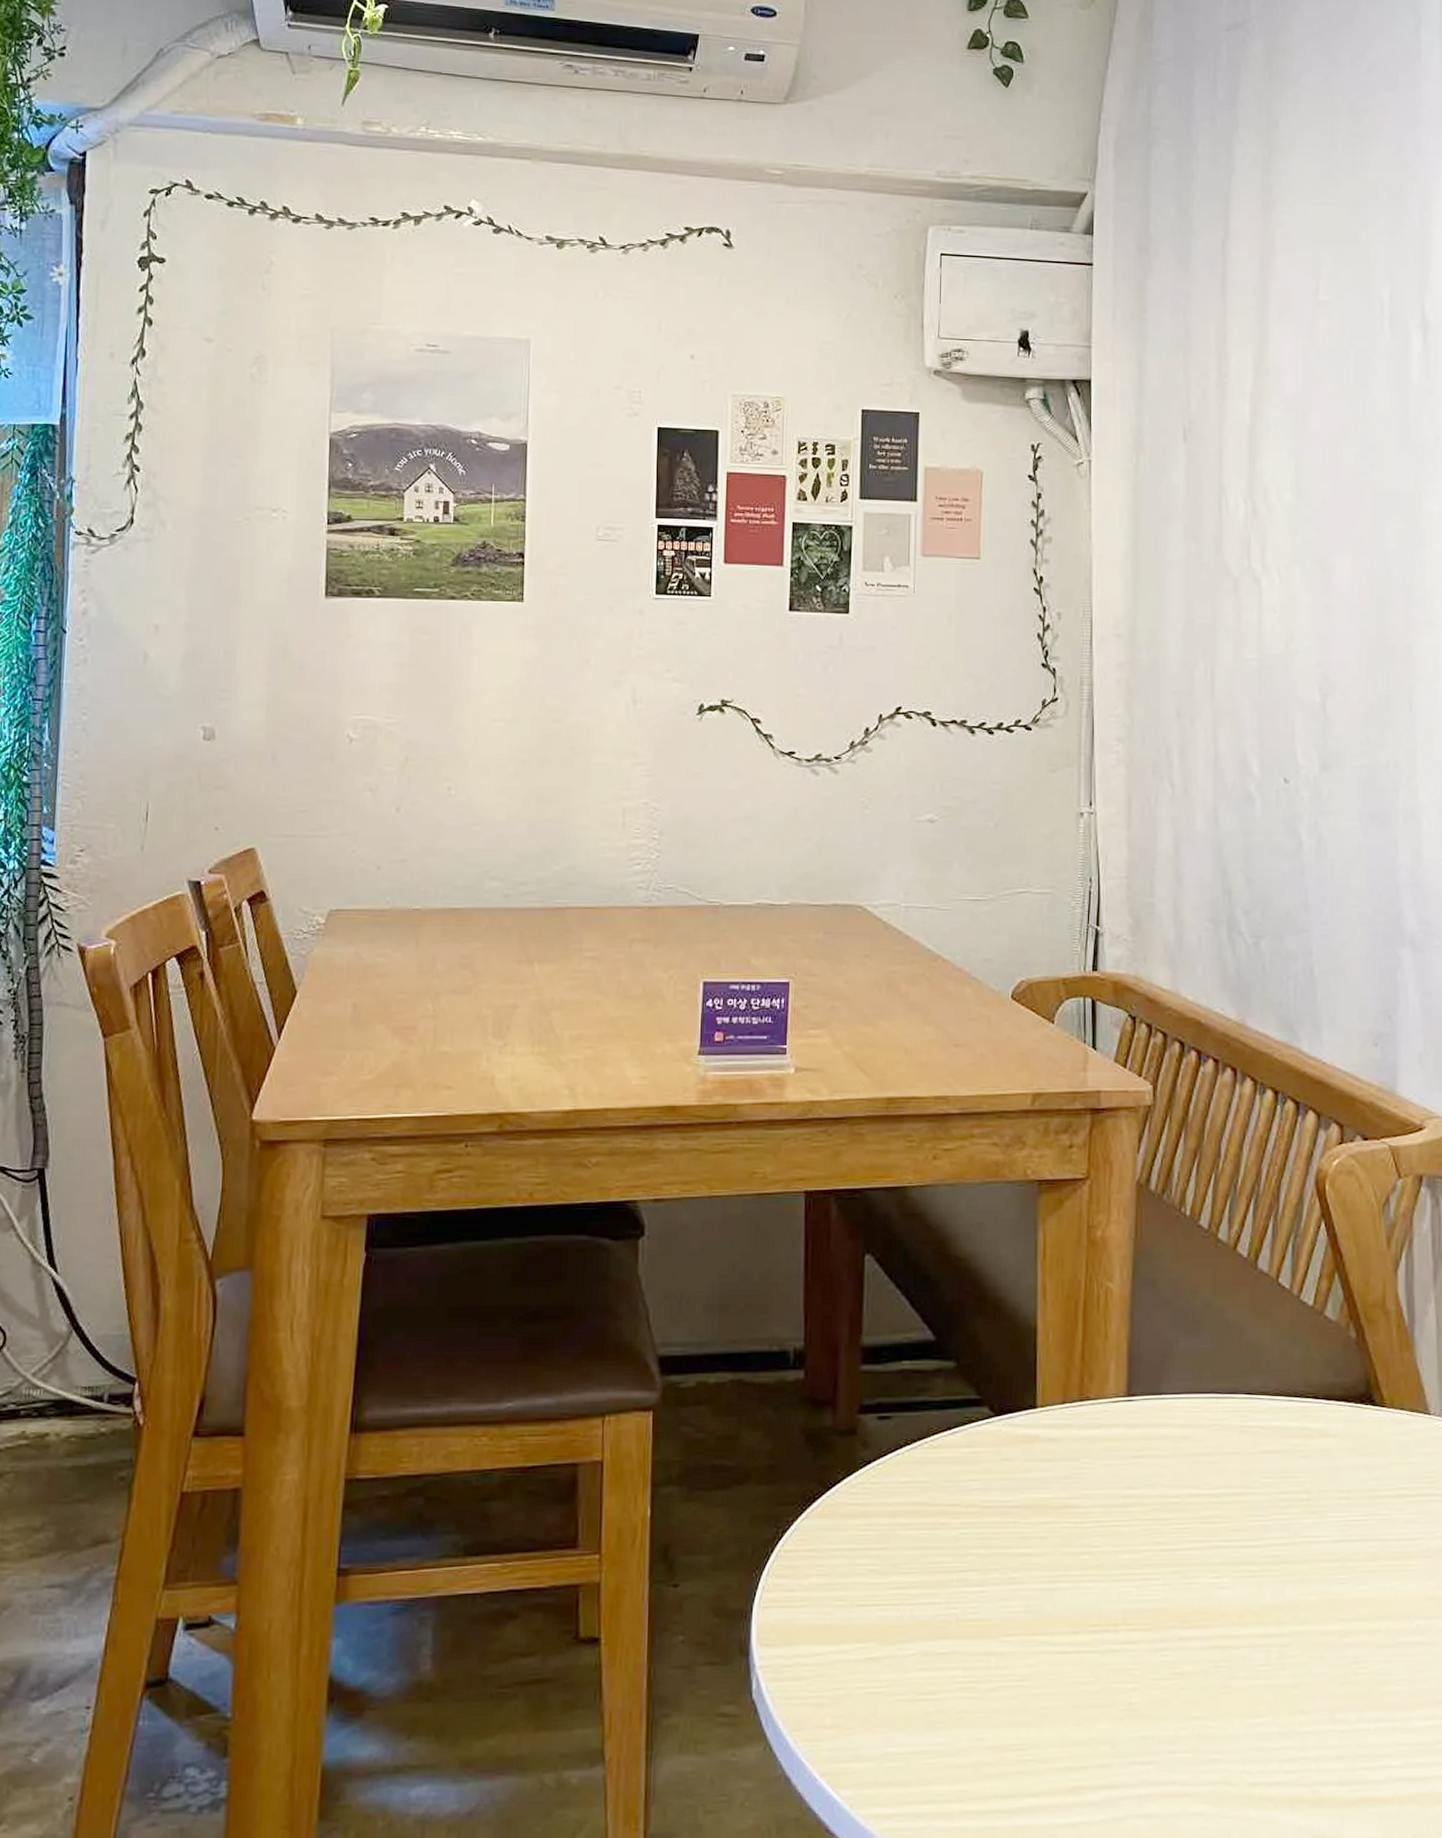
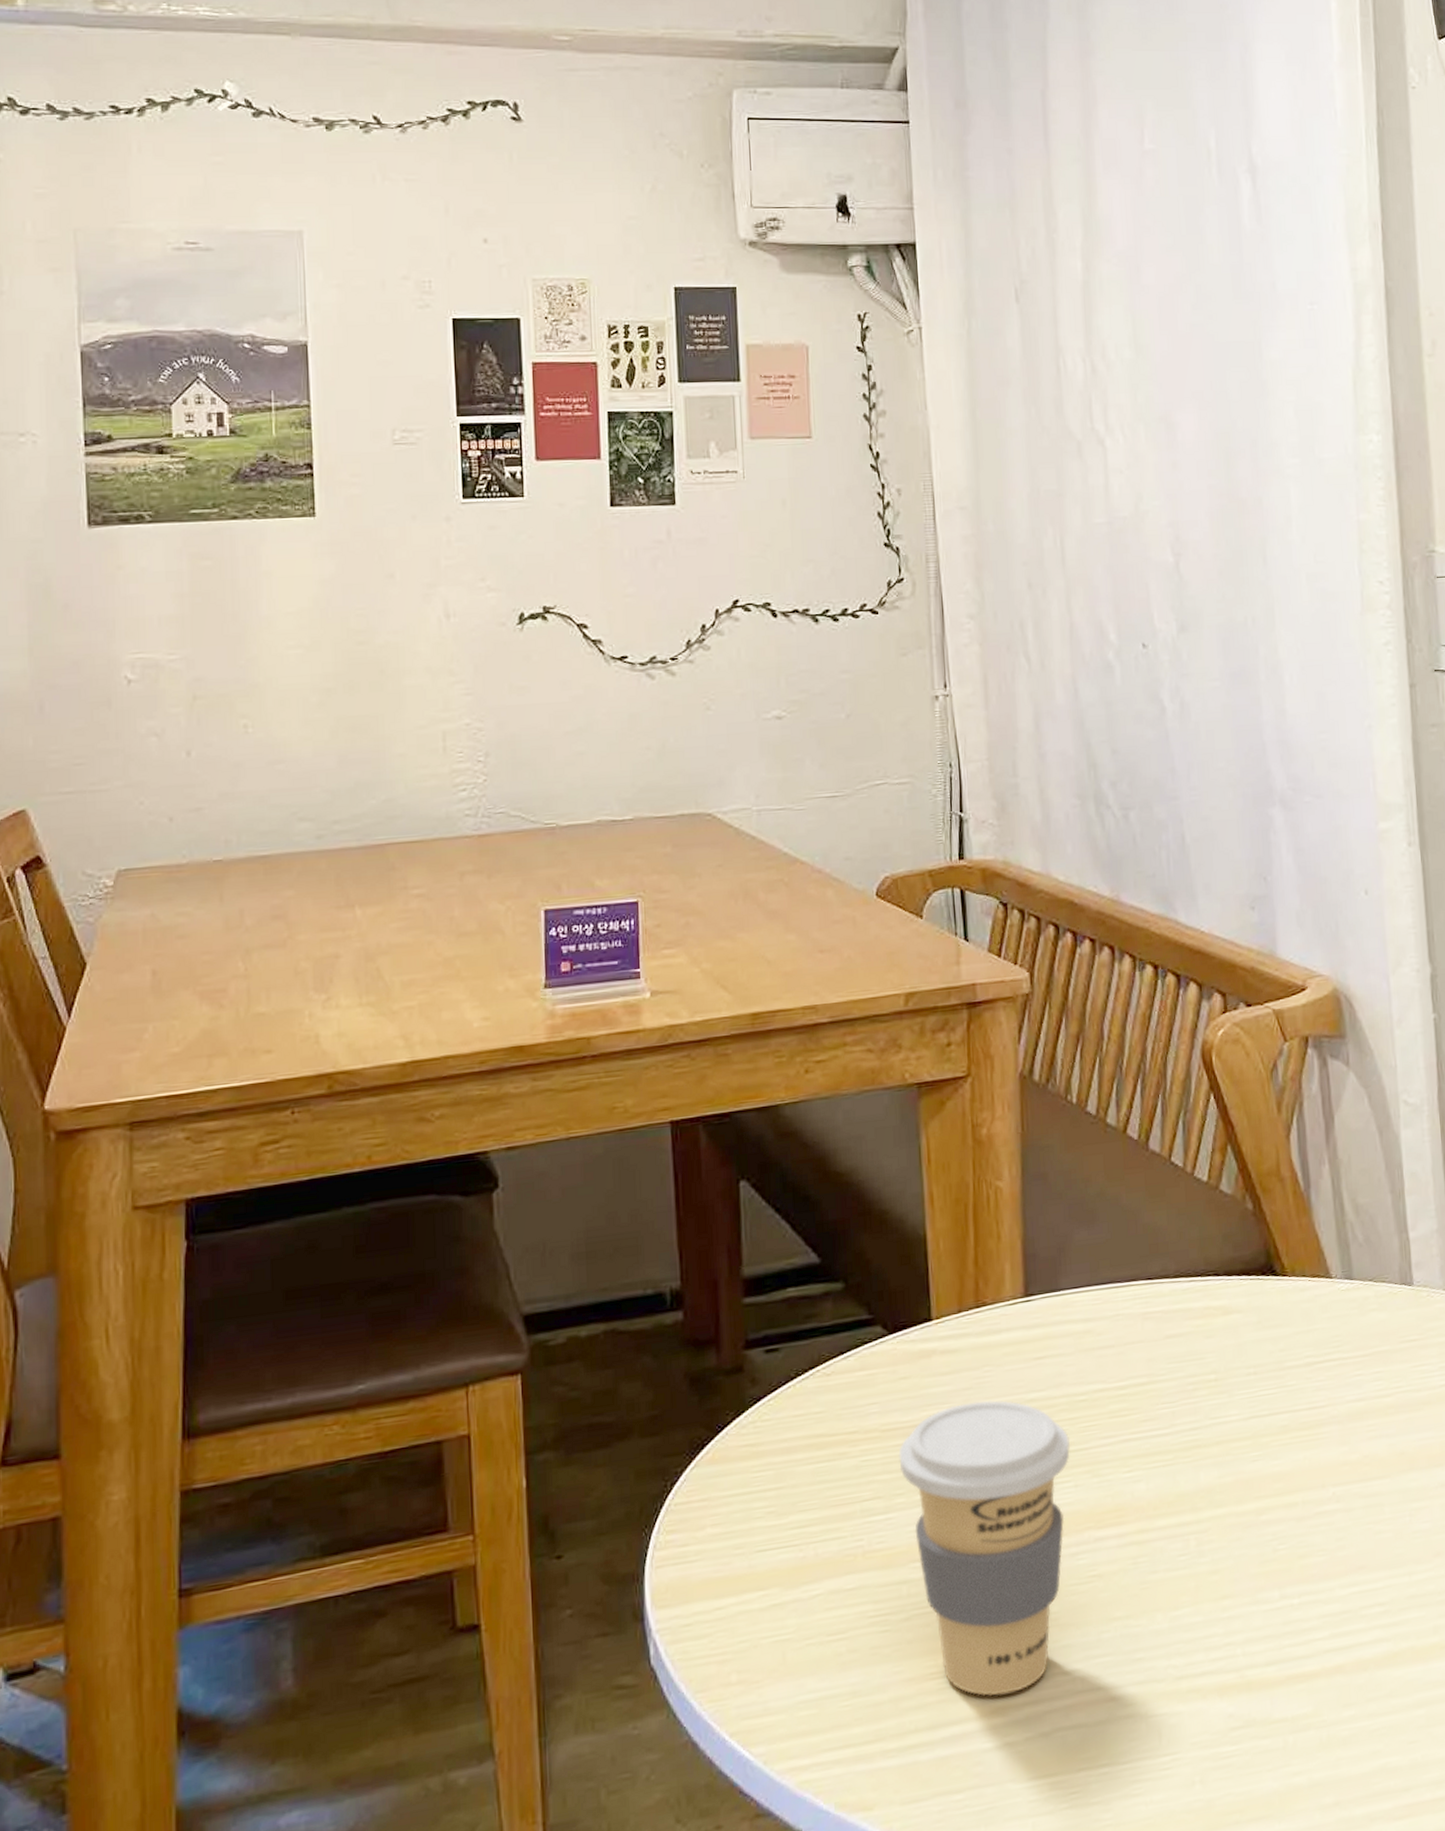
coffee cup: none [996,1491,1162,1775] -> present [898,1400,1071,1696]

